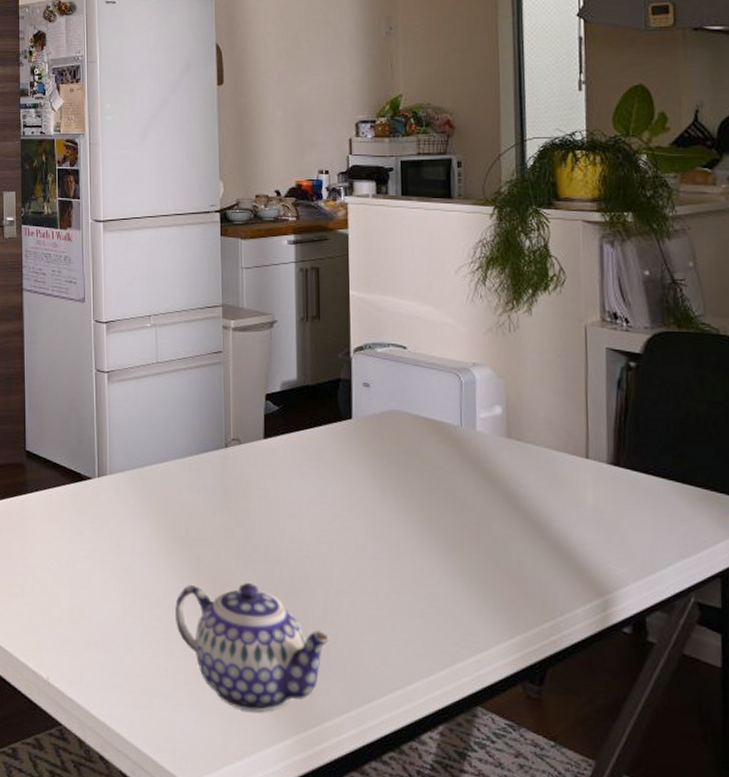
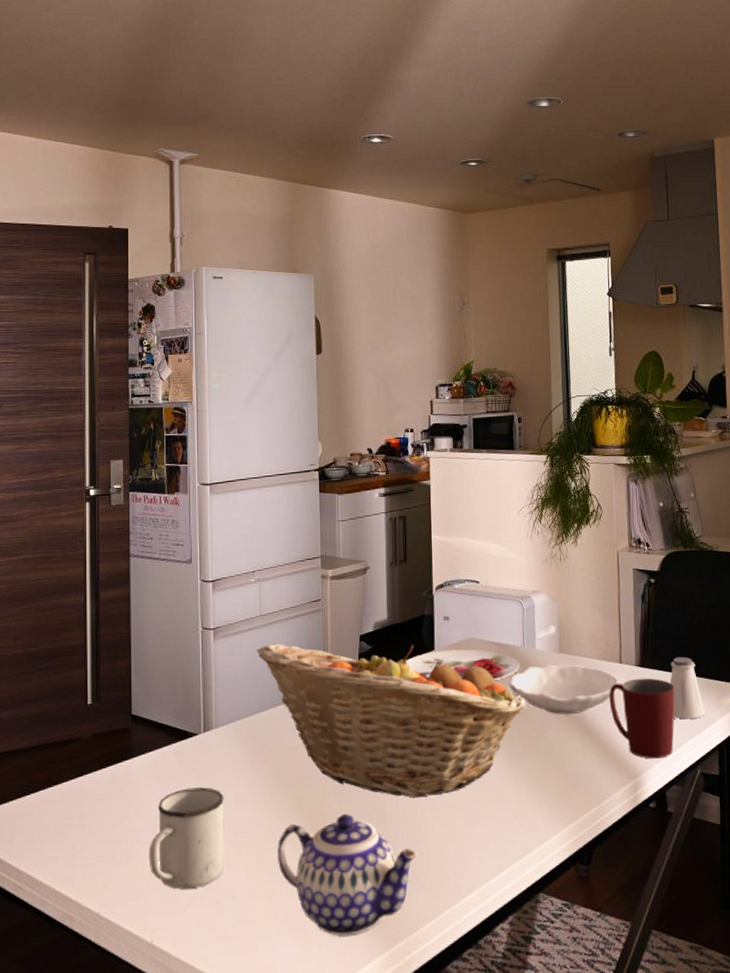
mug: none [43,531,119,634] -> present [148,787,224,890]
fruit basket: none [152,393,464,578] -> present [256,643,527,798]
plate: none [318,420,456,460] -> present [406,649,520,680]
bowl: none [442,450,584,510] -> present [509,665,619,715]
mug: none [571,478,661,577] -> present [609,678,675,759]
saltshaker: none [654,459,703,536] -> present [669,656,705,720]

